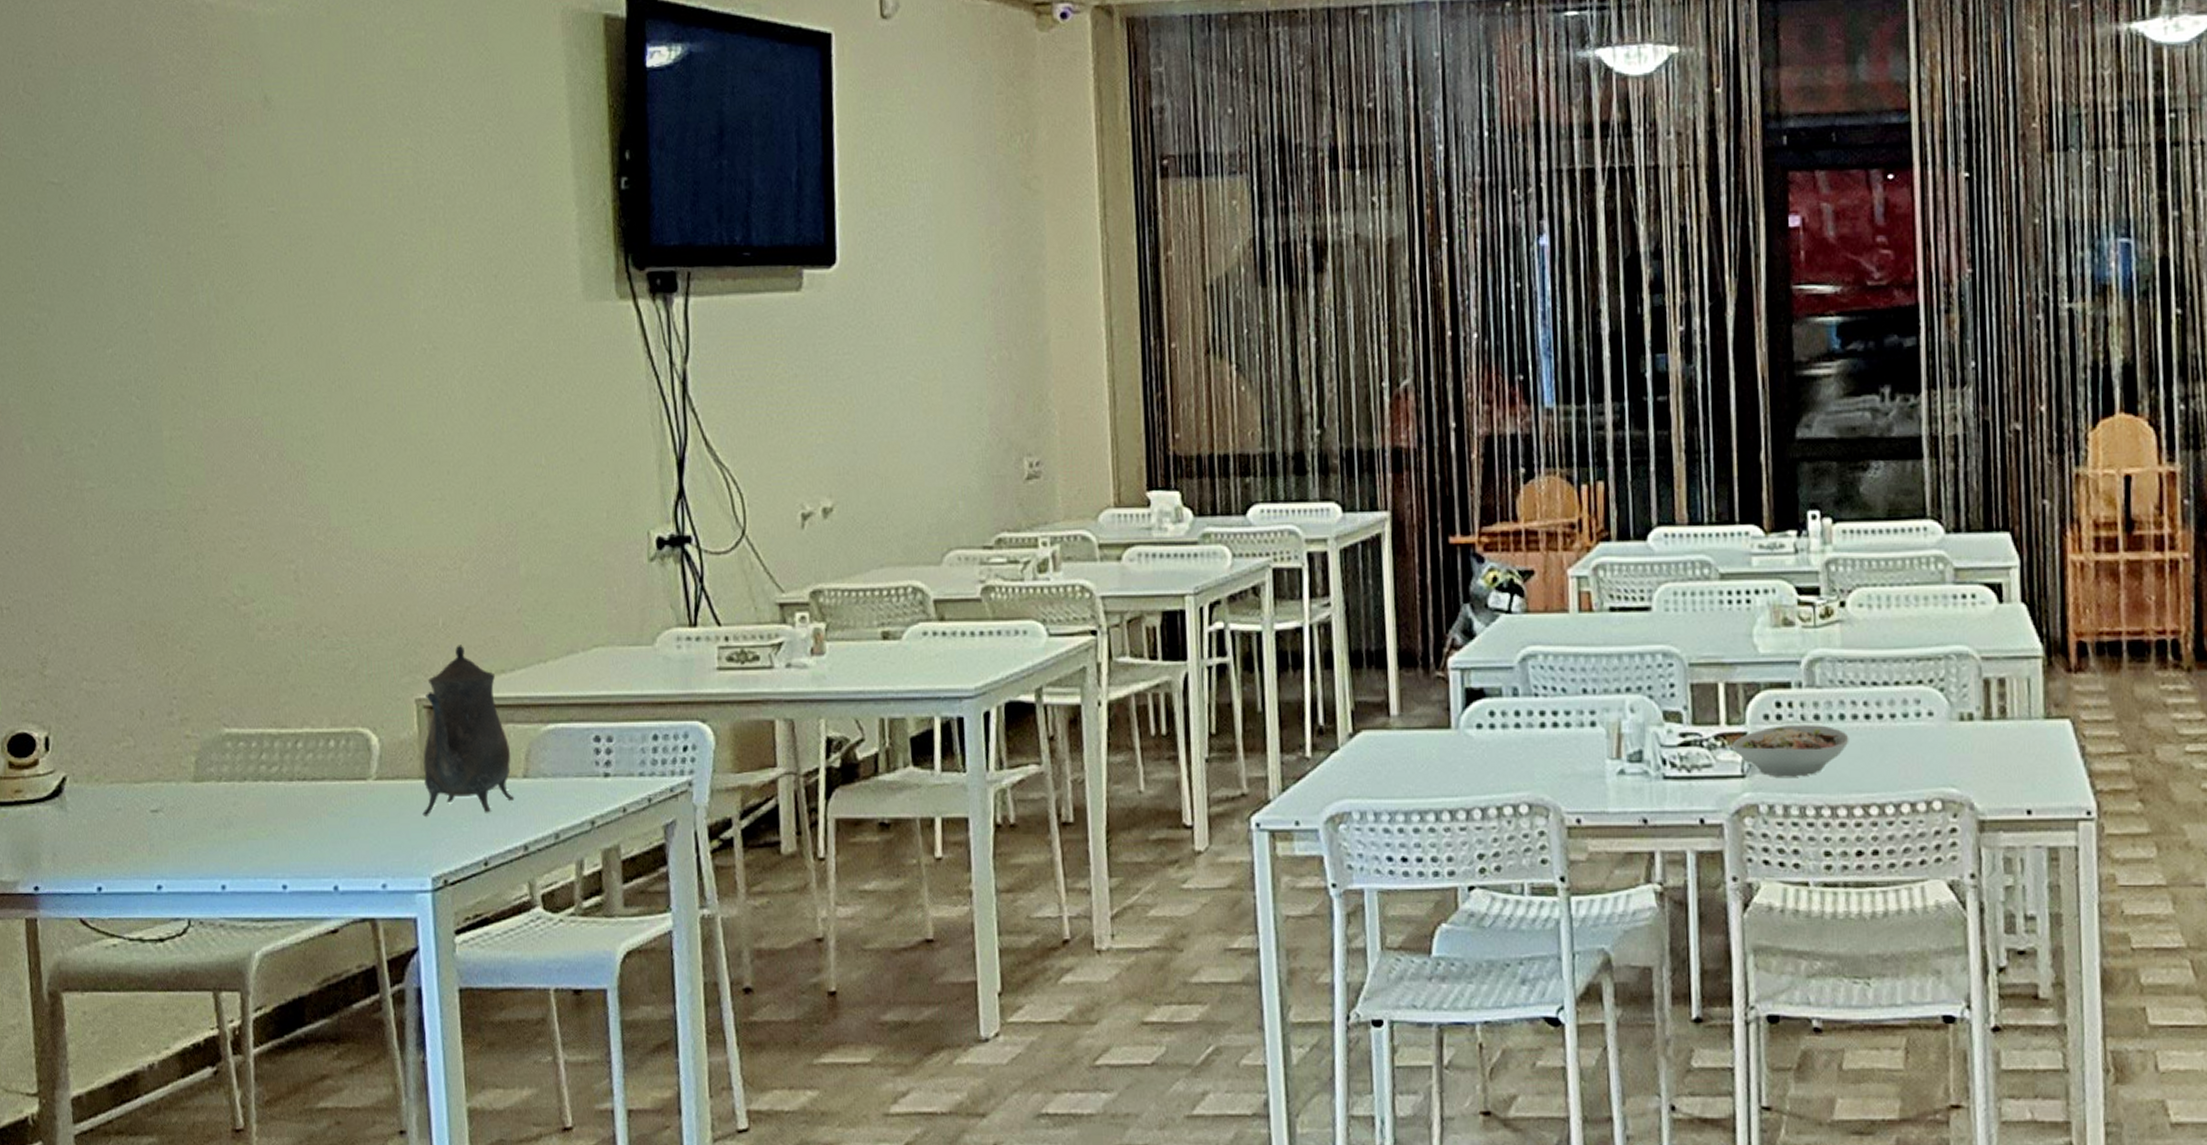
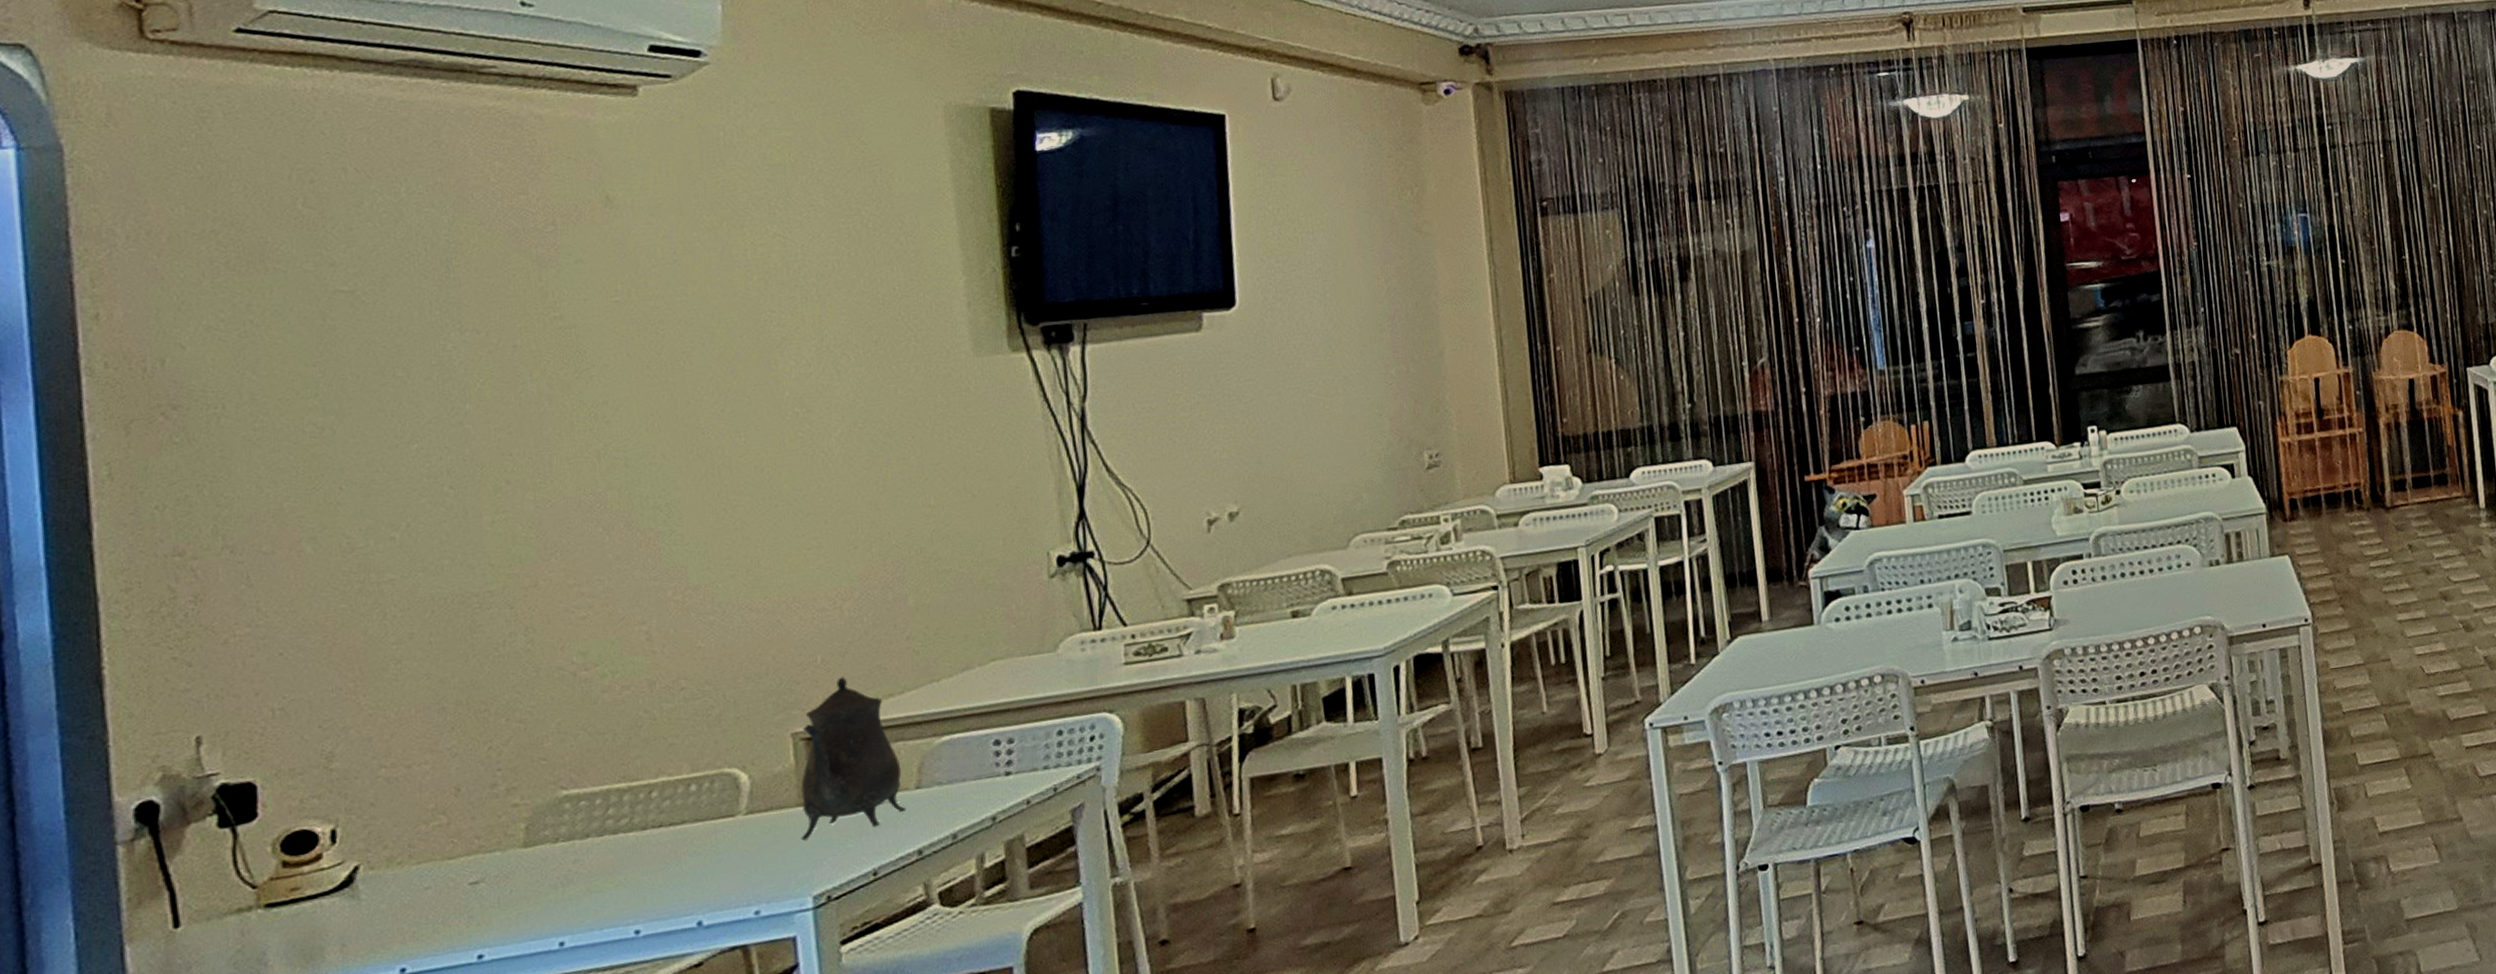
salad: present [1732,725,1849,777] -> none [2040,583,2130,627]

